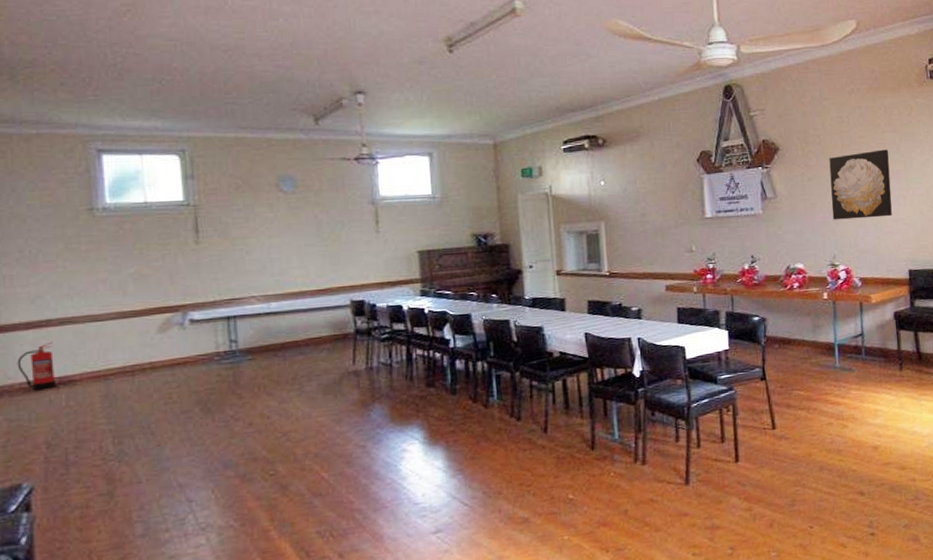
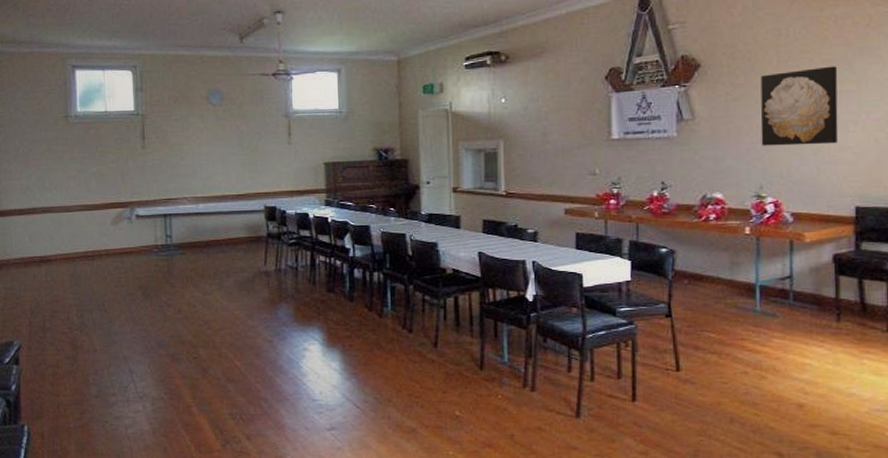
fire extinguisher: present [17,341,57,391] -> none [12,226,39,266]

